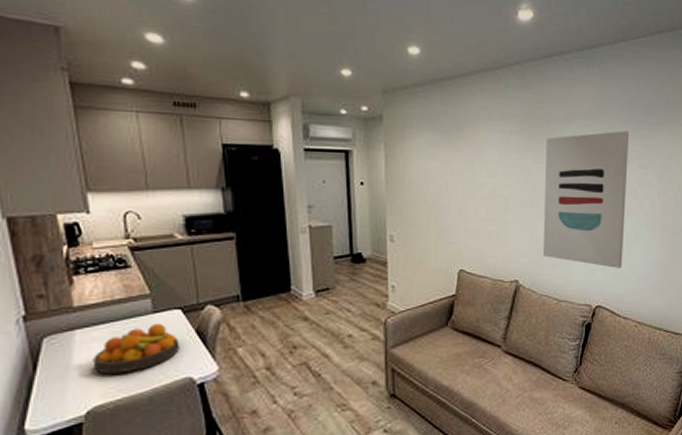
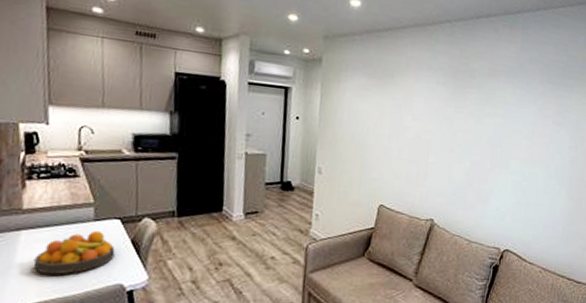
wall art: present [542,130,629,268] -> none [457,89,545,216]

